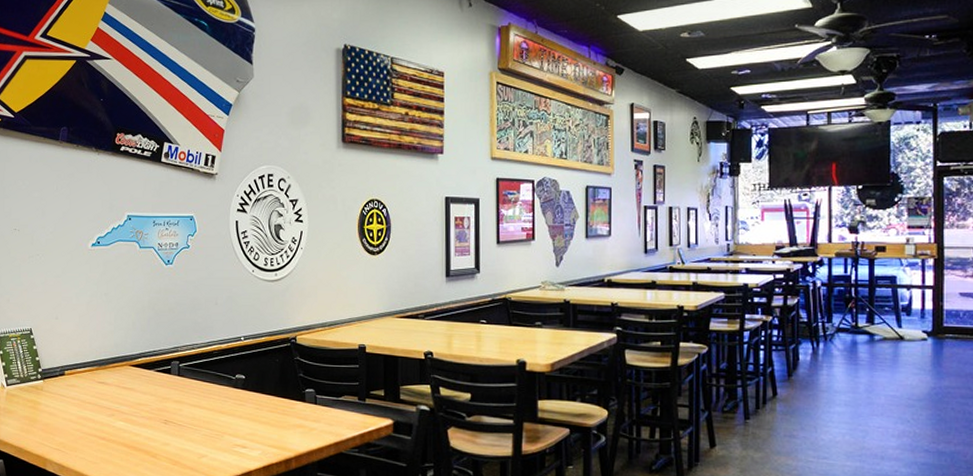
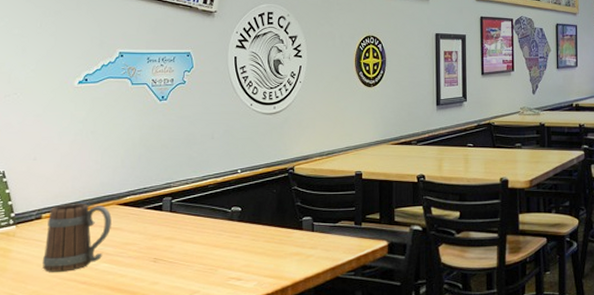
beer mug: none [66,362,125,427] -> present [42,203,112,272]

